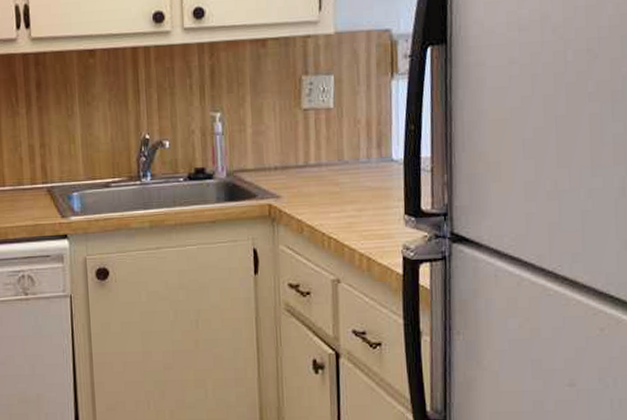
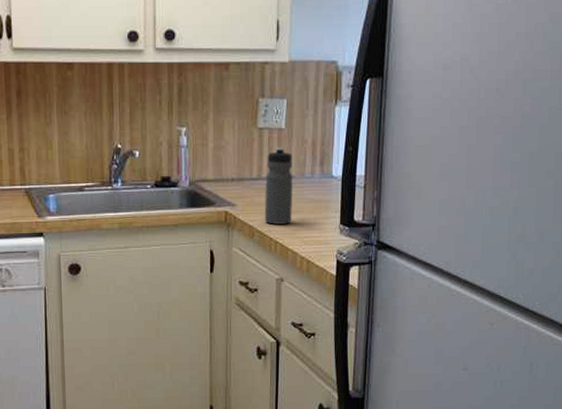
water bottle: none [313,129,347,217] -> present [264,147,293,224]

